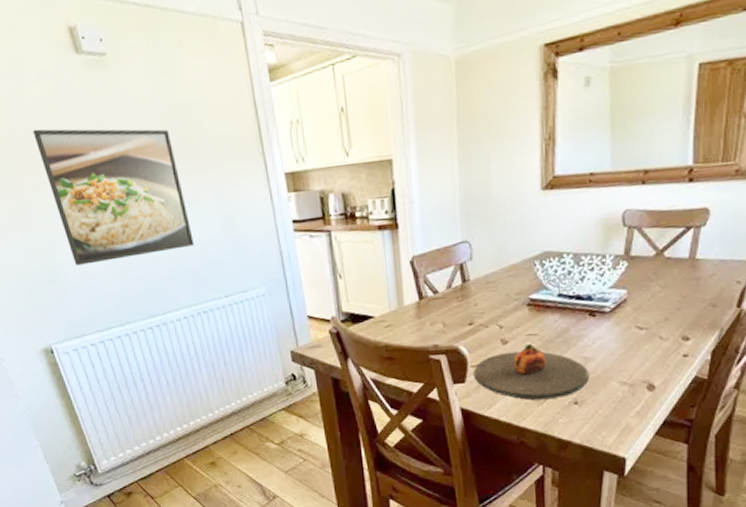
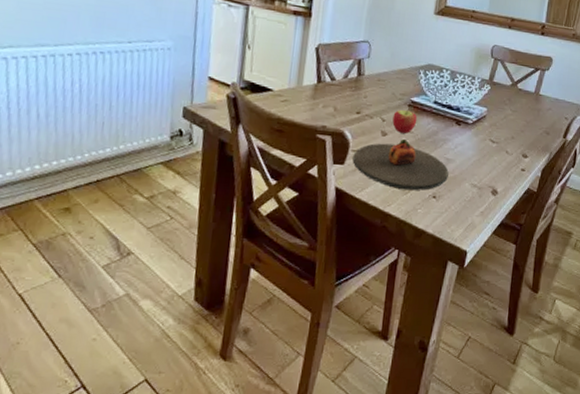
apple: none [511,305,541,338] -> present [392,106,418,133]

